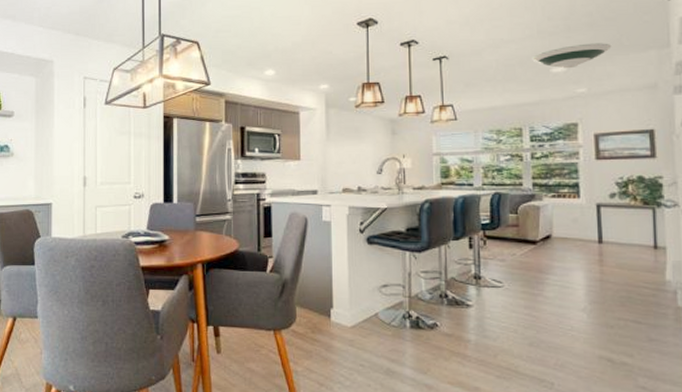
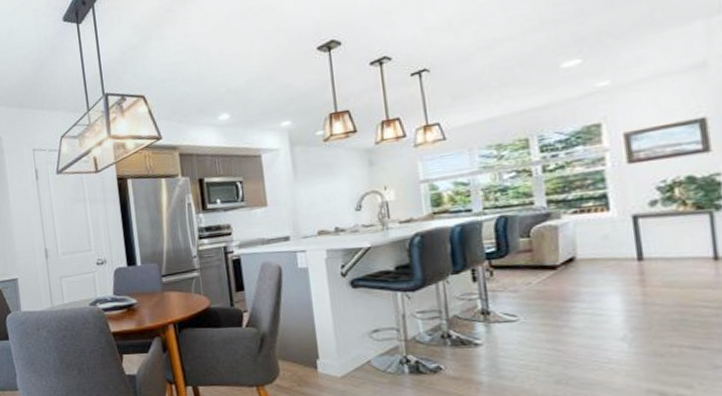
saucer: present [532,43,612,69] -> none [535,22,641,62]

